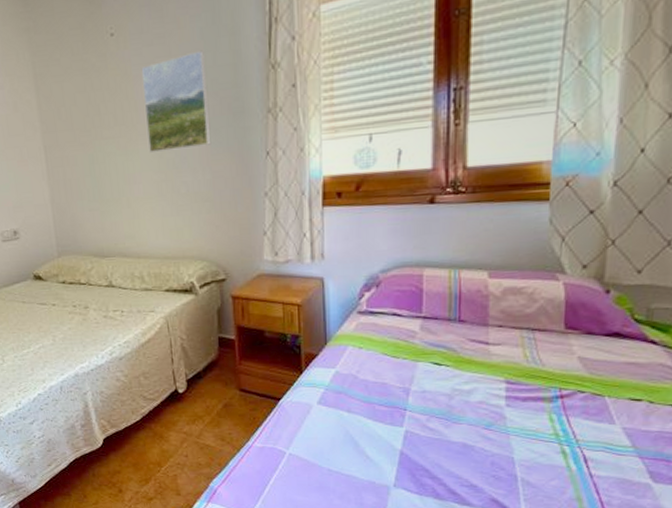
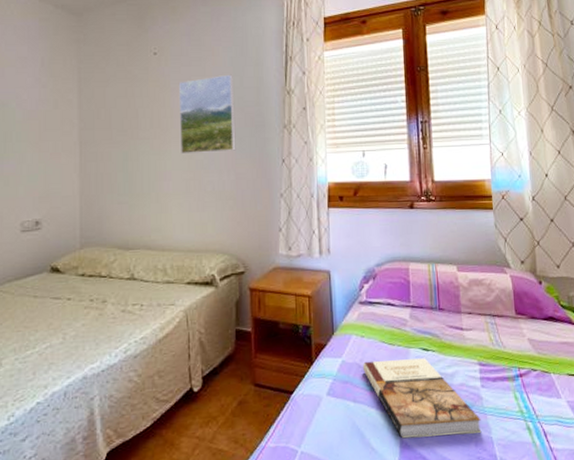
book: none [359,372,502,452] -> present [362,358,482,439]

